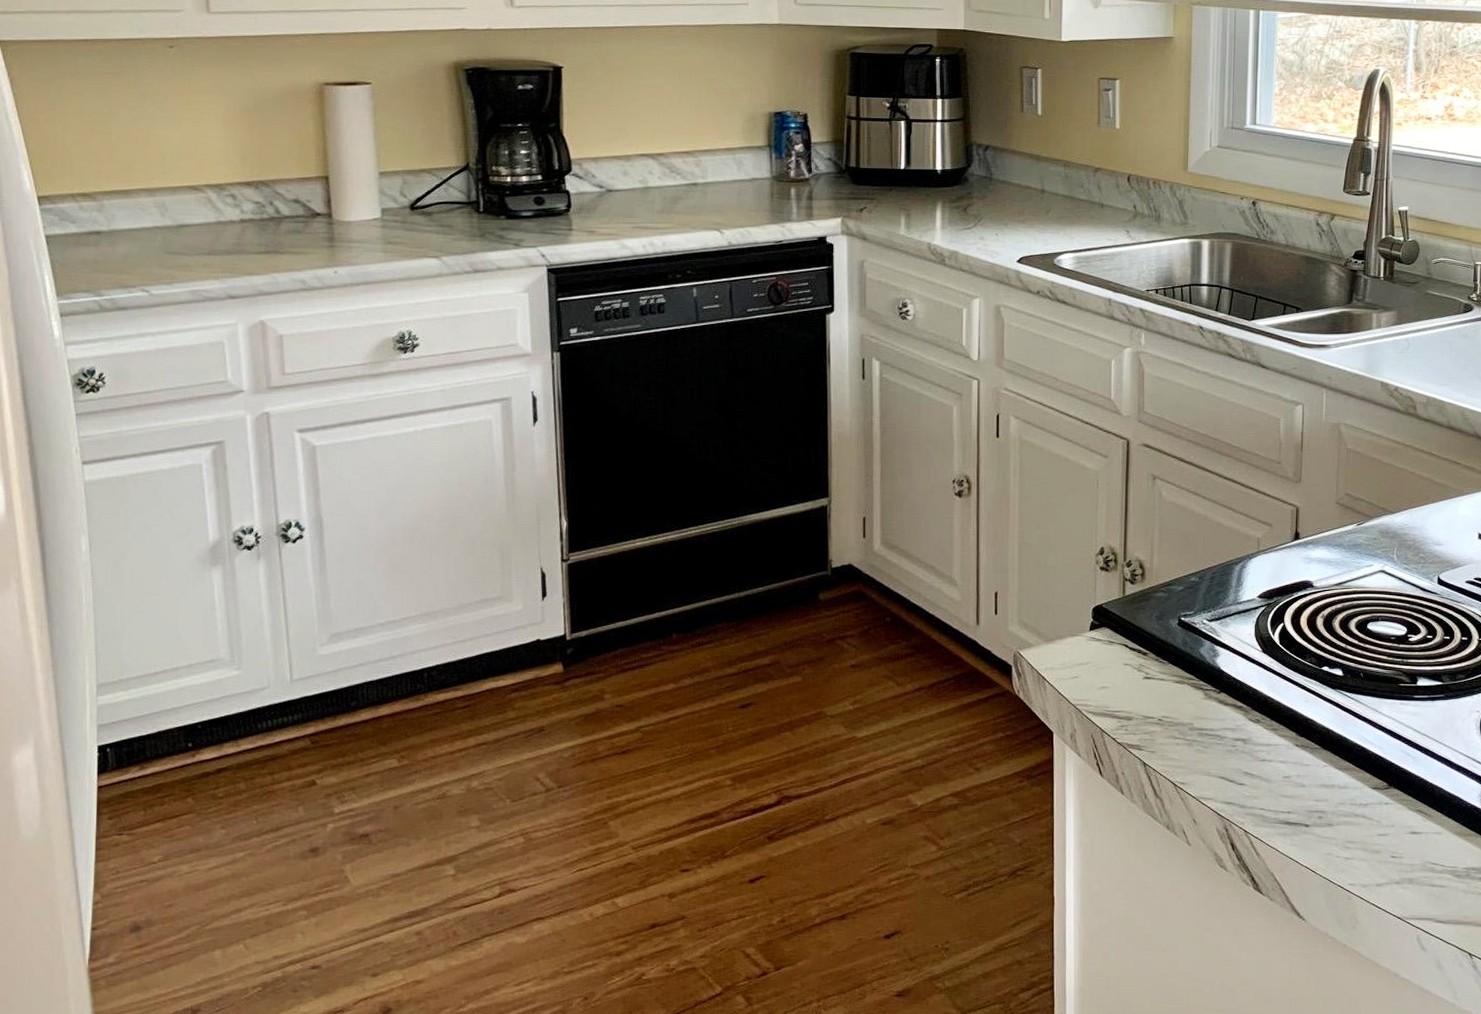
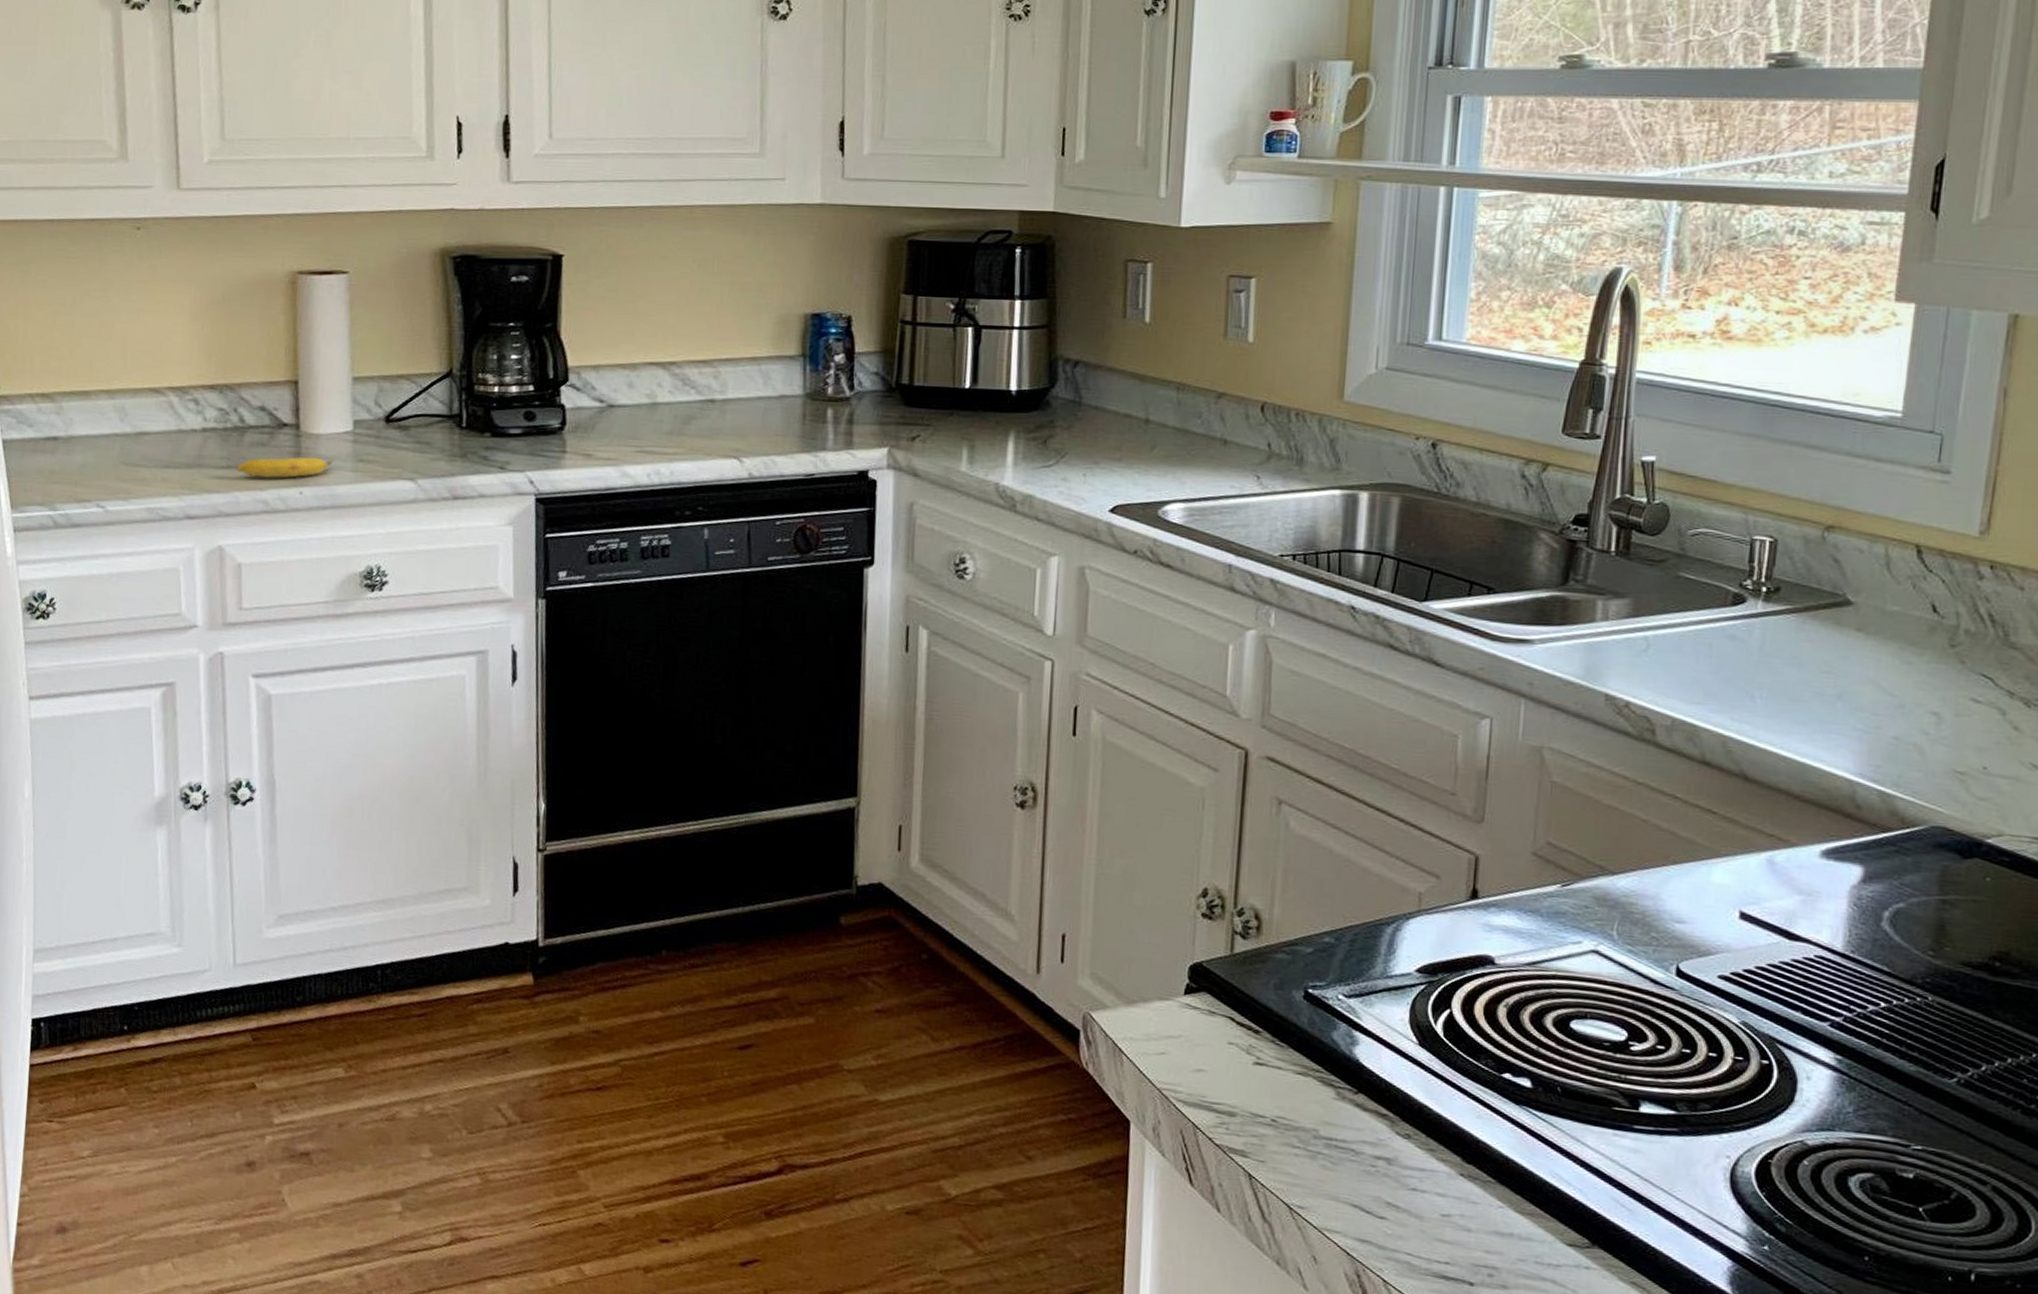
banana: none [274,240,368,261] -> present [236,456,338,479]

